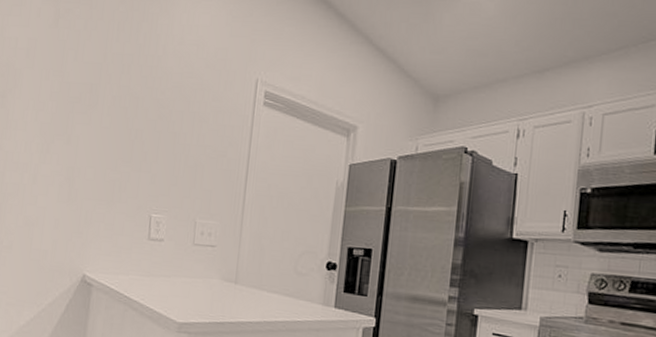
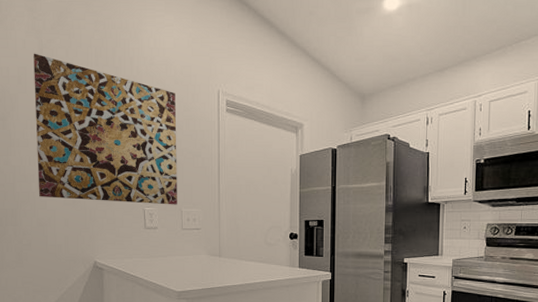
wall art: none [30,23,205,214] -> present [33,53,177,205]

